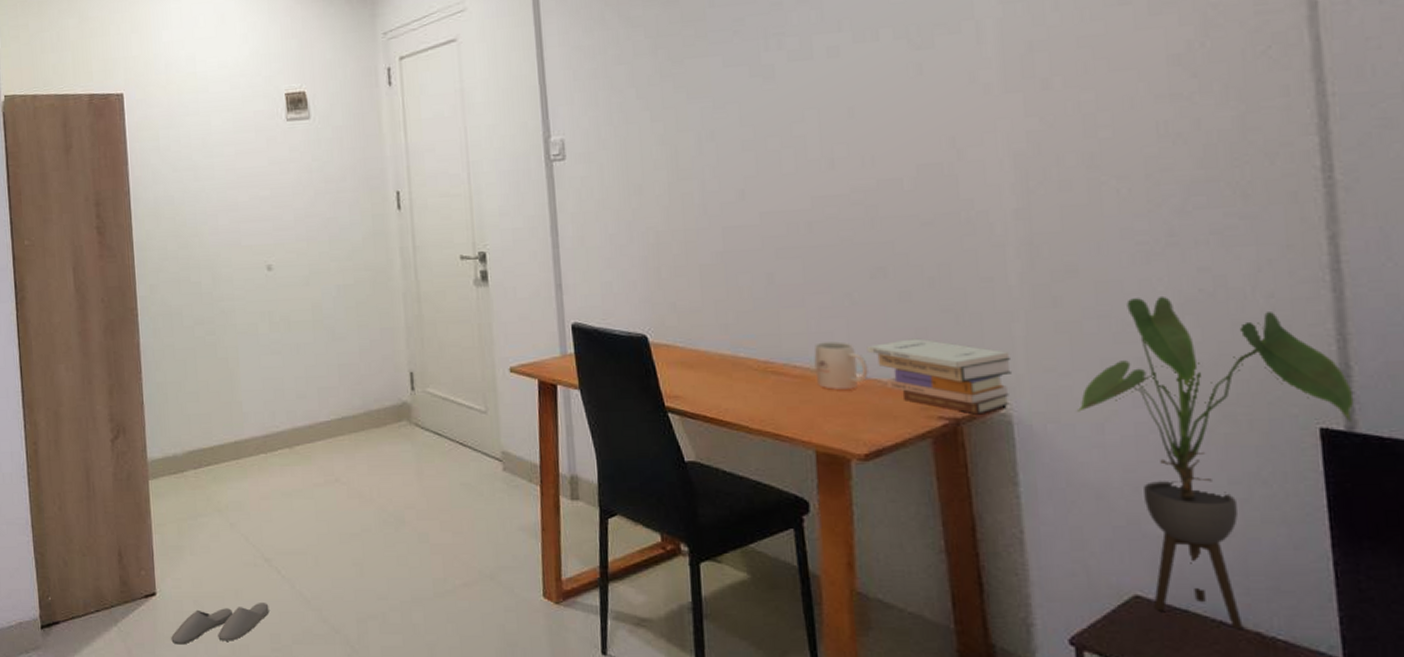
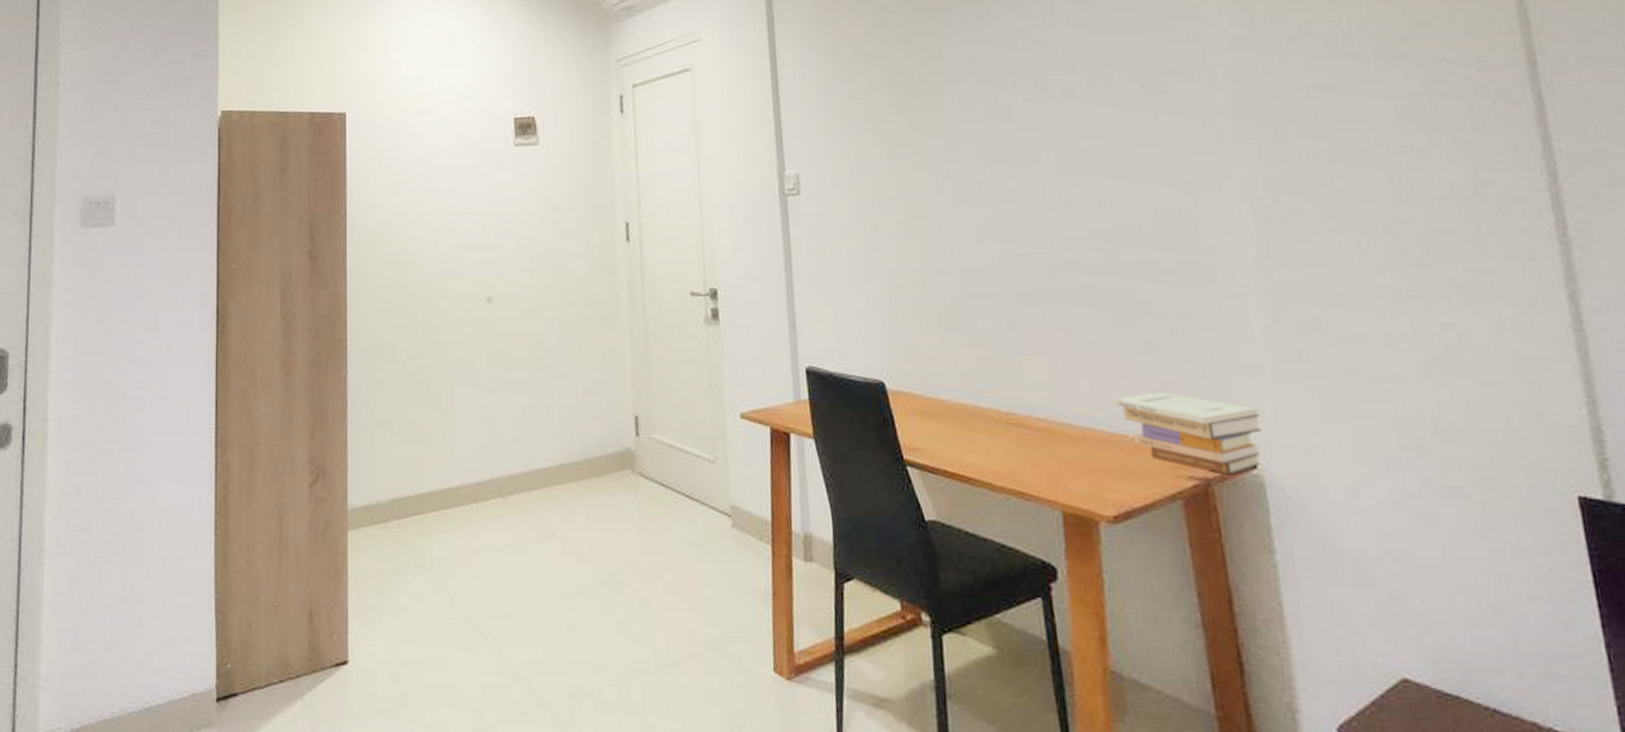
slippers: present [171,601,269,645] -> none [362,673,473,723]
mug: present [814,341,868,390] -> none [1057,393,1114,445]
house plant: present [1076,295,1355,630] -> none [1330,352,1610,719]

